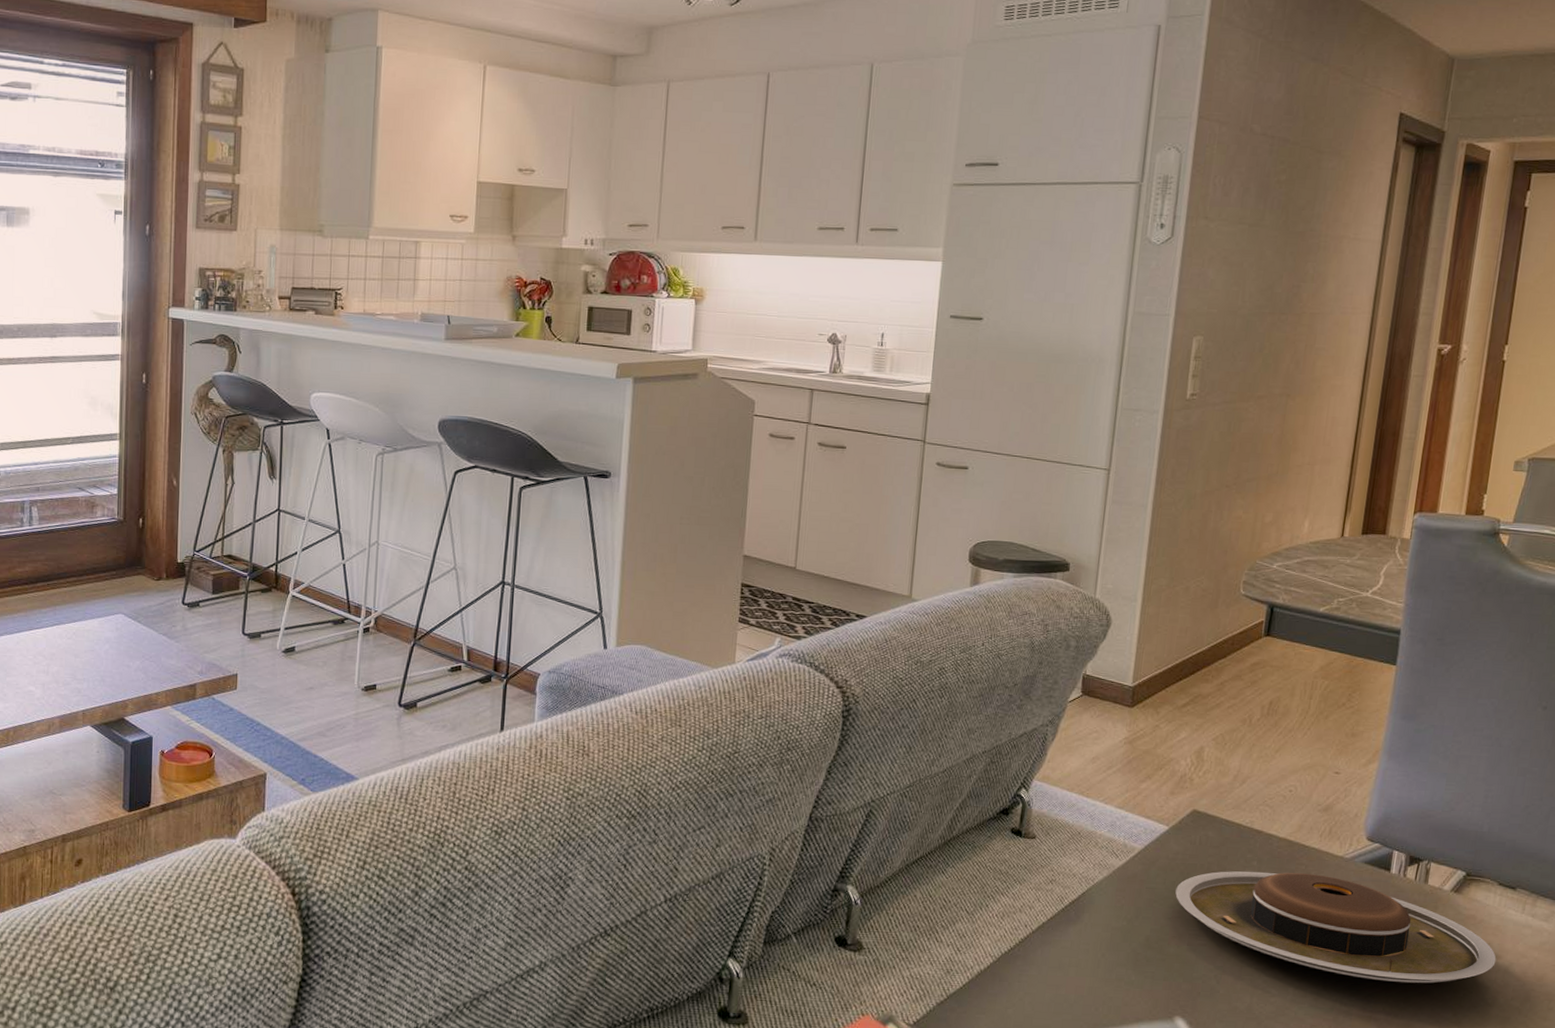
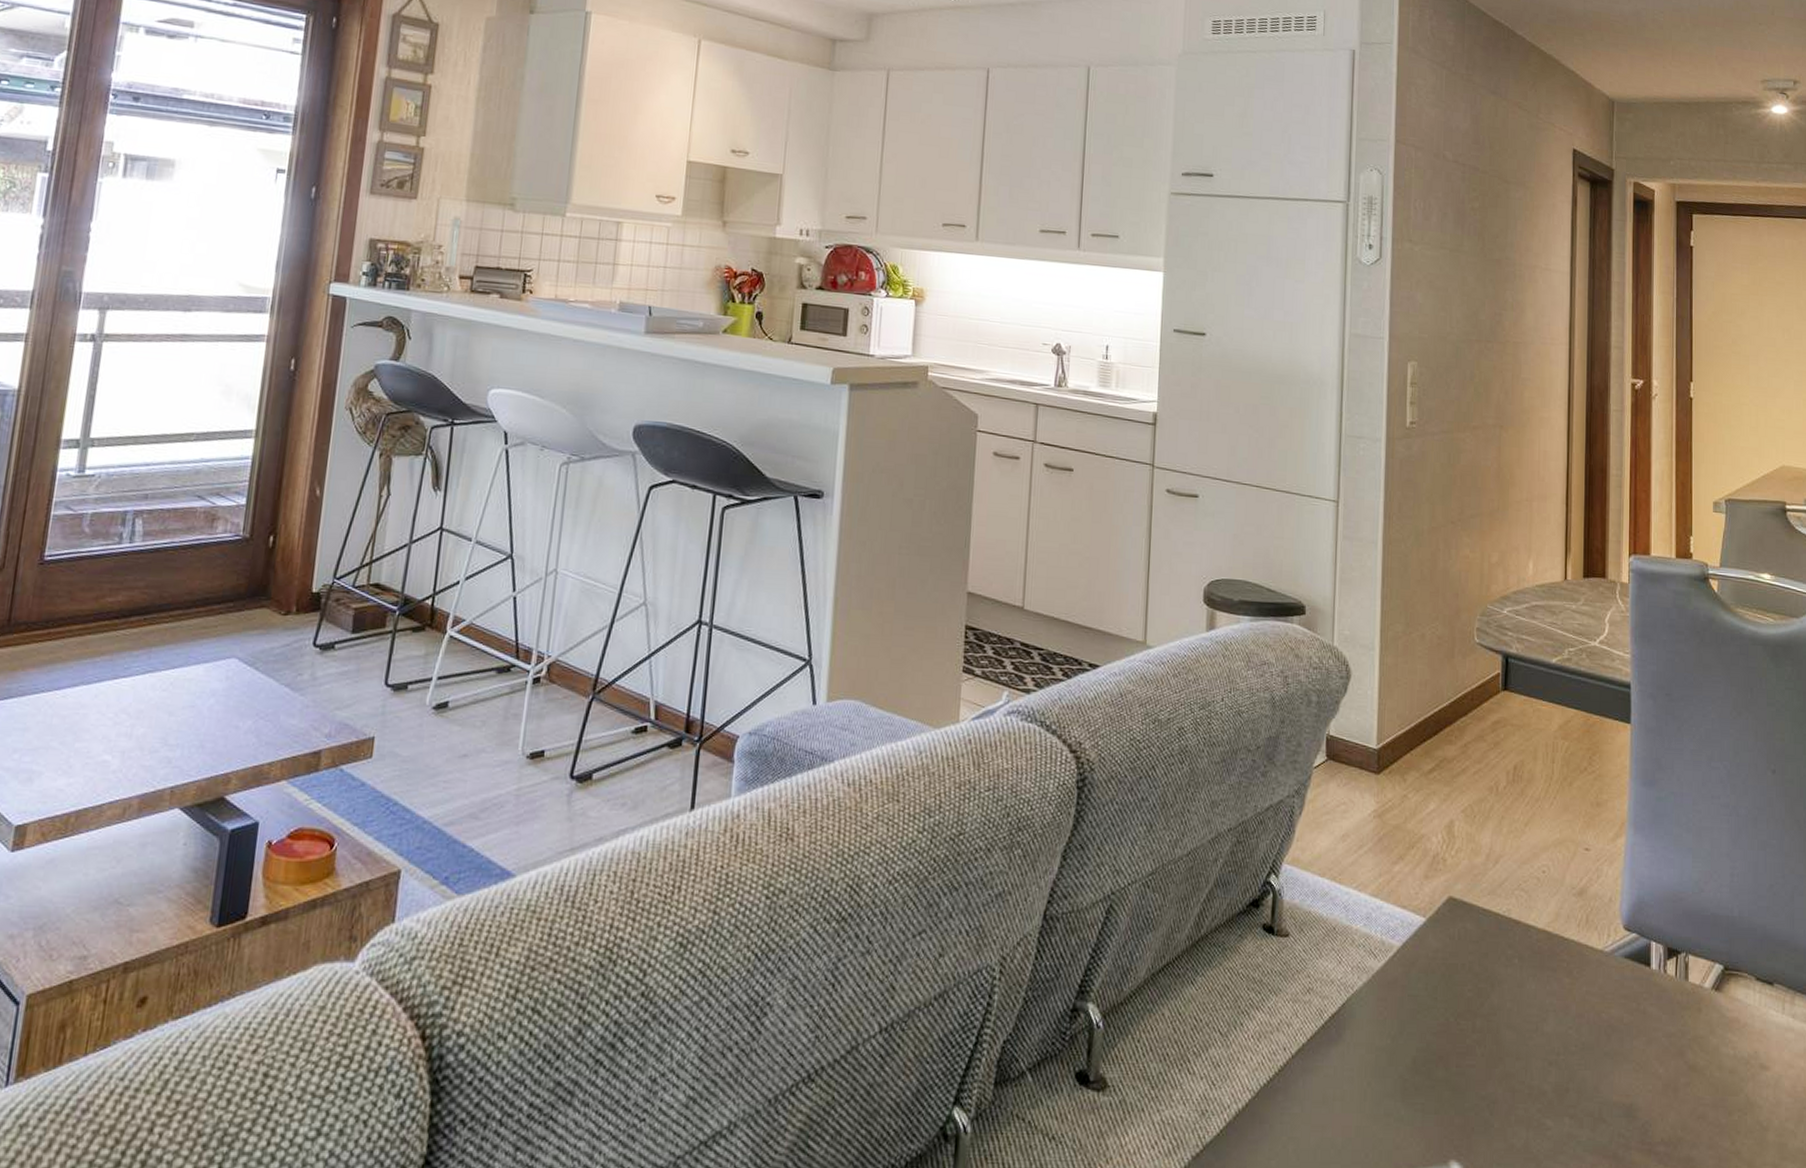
plate: present [1175,871,1496,984] -> none [1439,971,1765,1106]

